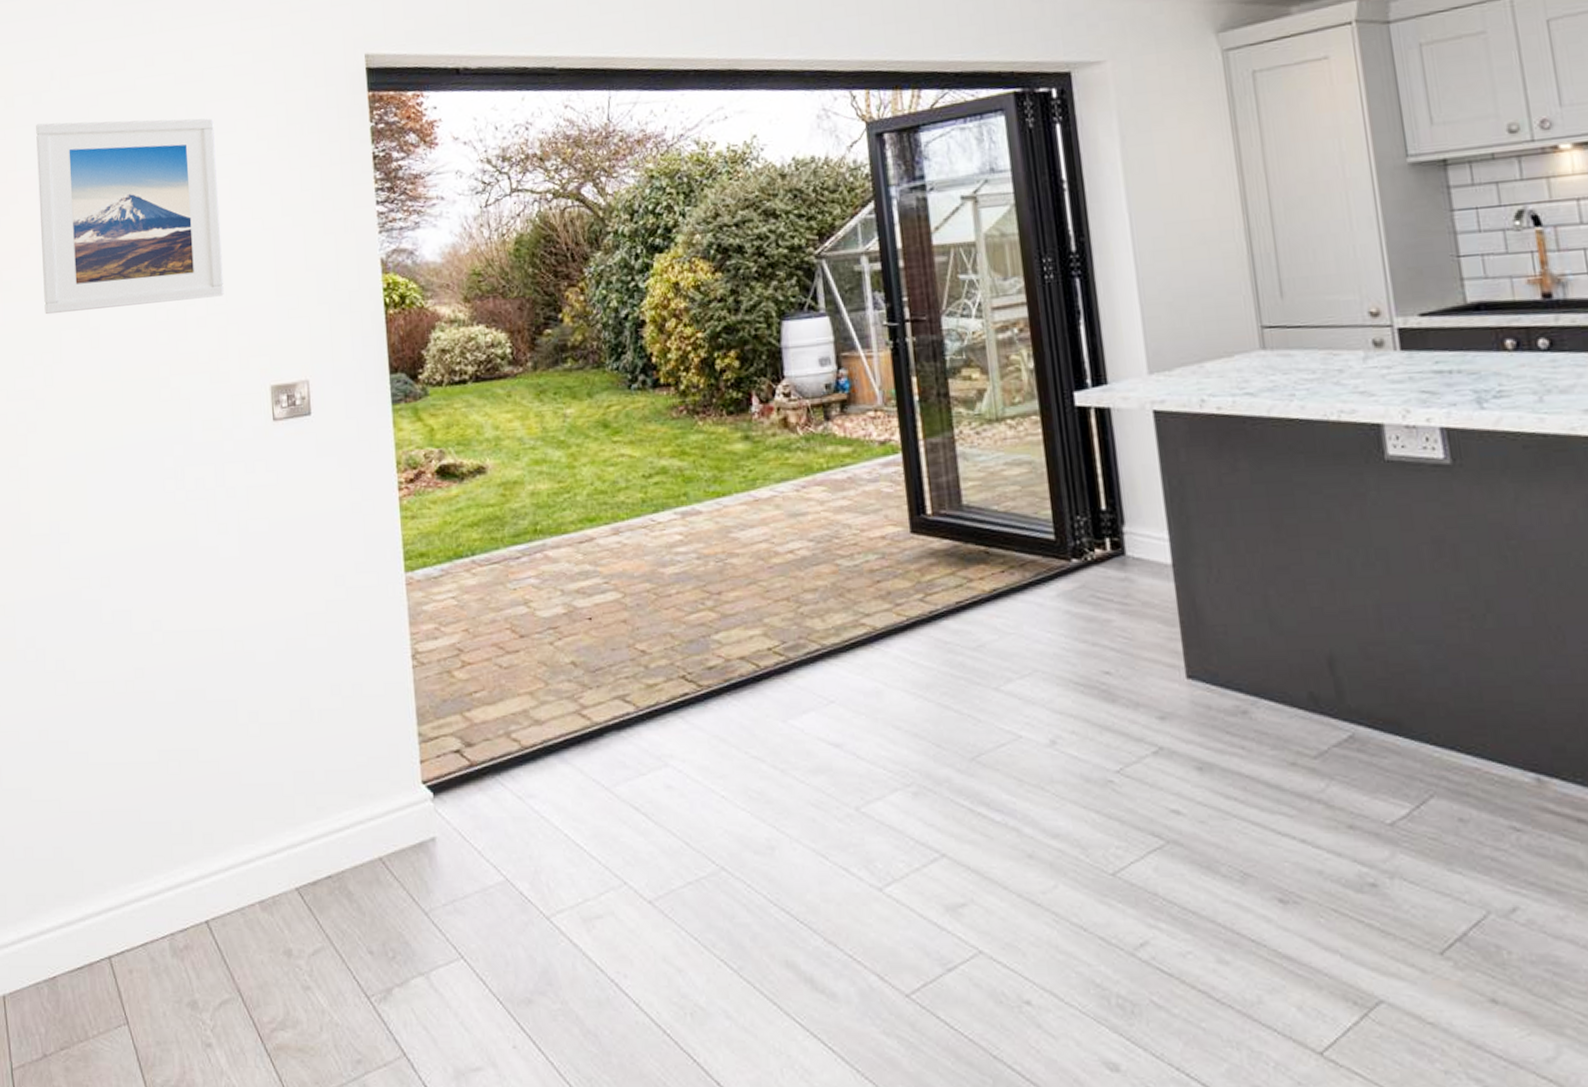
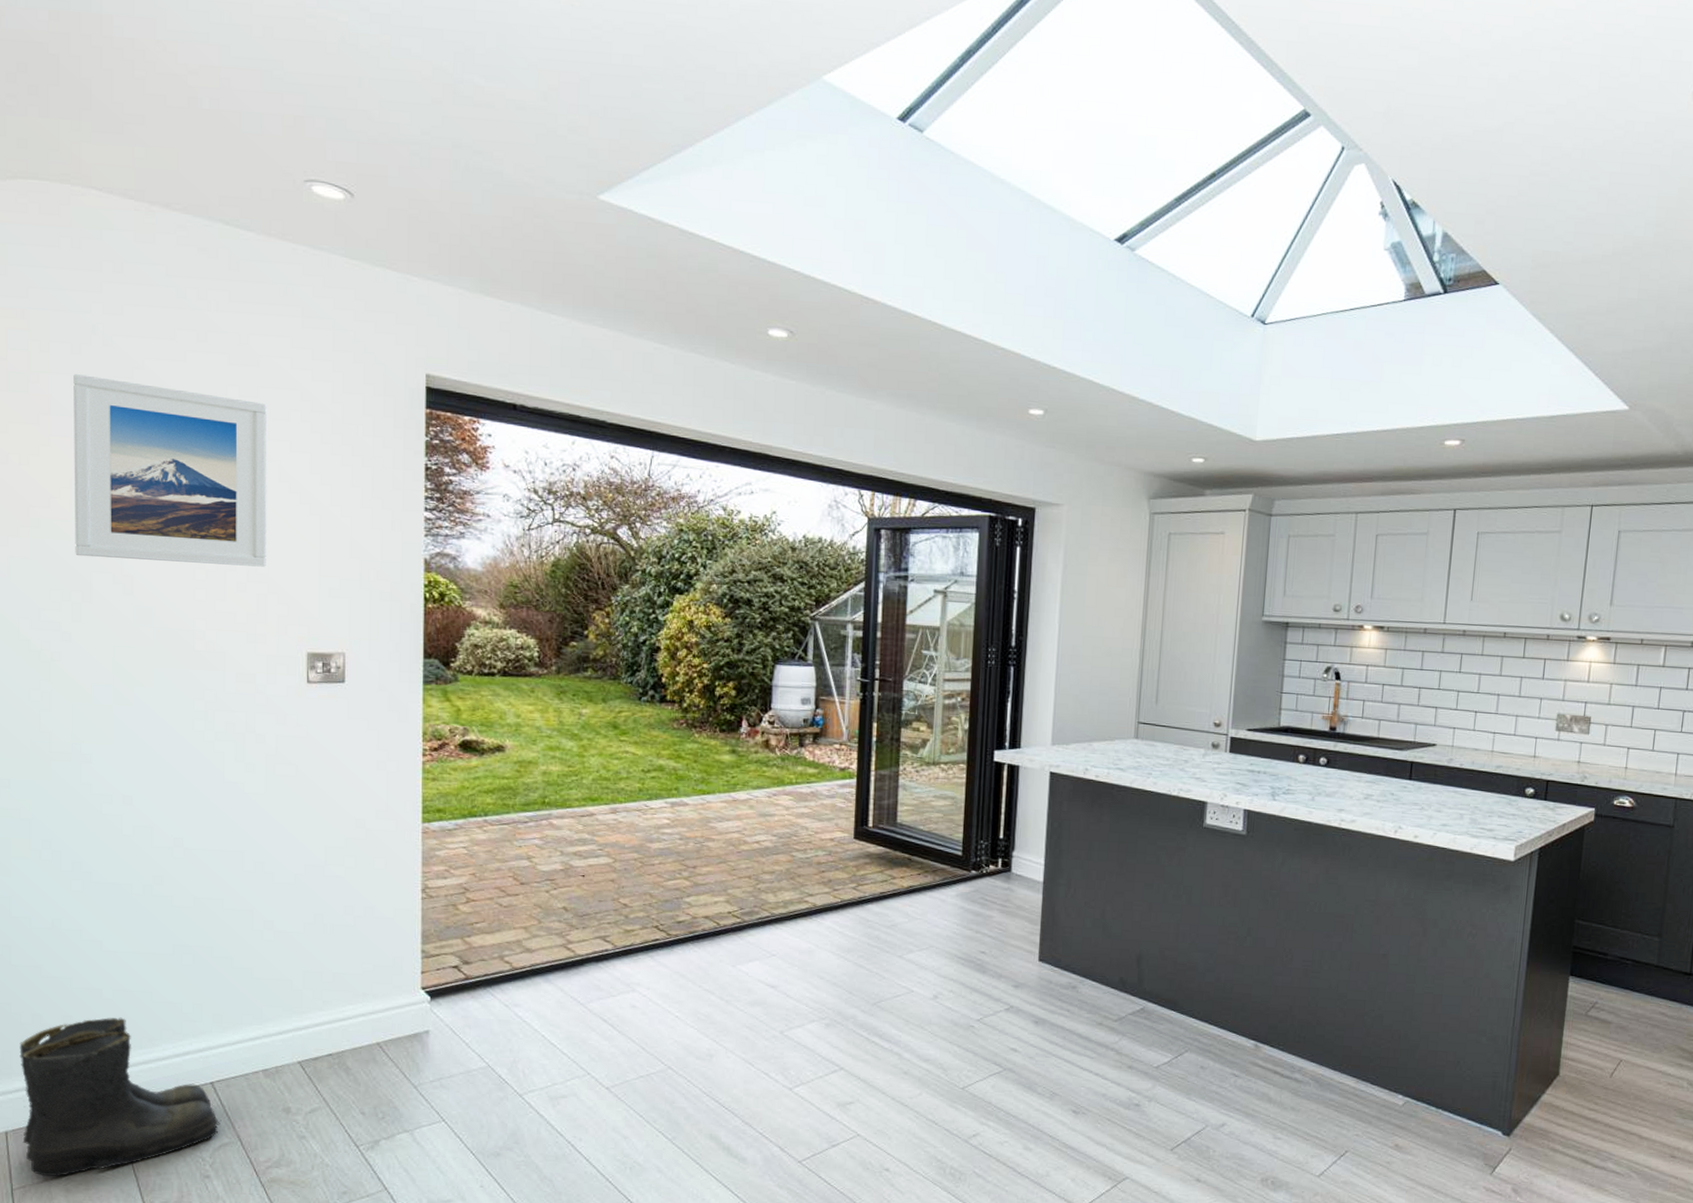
boots: none [13,844,220,1052] -> present [19,1017,222,1177]

